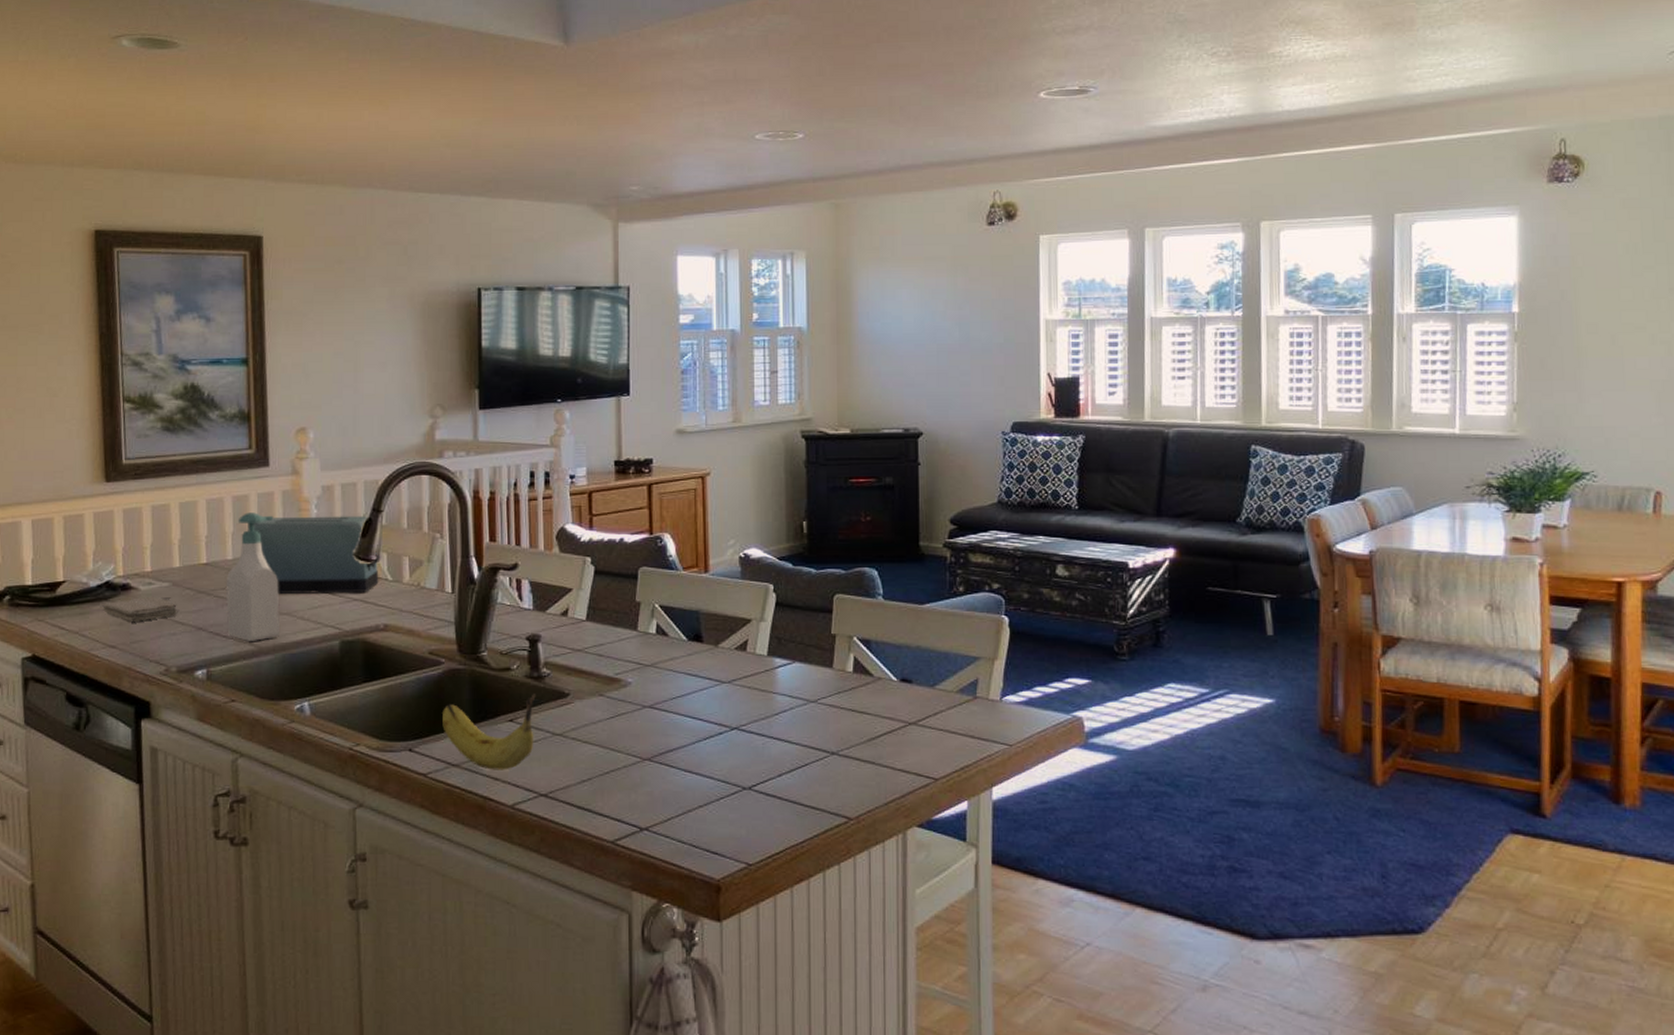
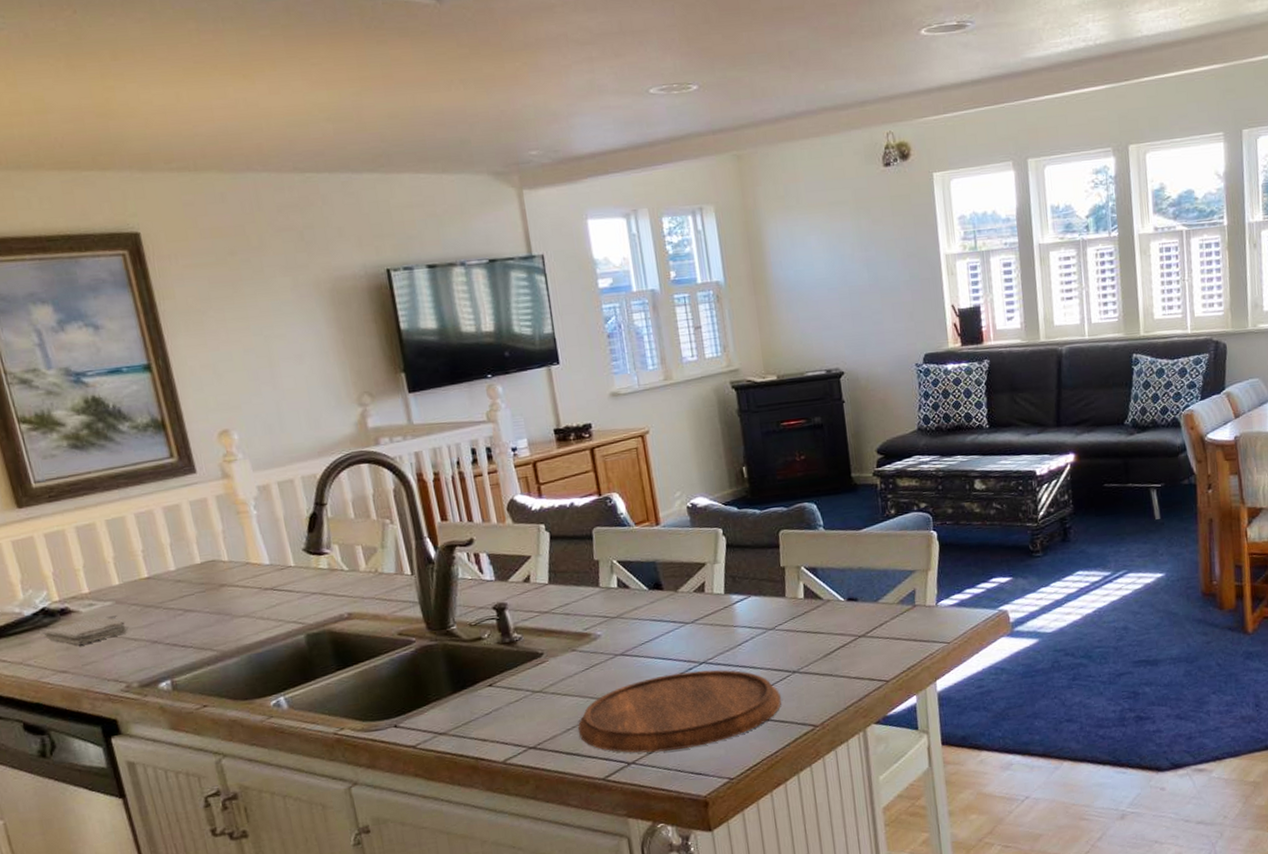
soap bottle: present [226,512,280,642] -> none [173,521,241,648]
toaster: present [253,516,381,594] -> none [190,511,335,597]
fruit: present [442,694,536,770] -> none [421,658,516,733]
cutting board: none [593,736,814,822] -> present [578,669,781,753]

